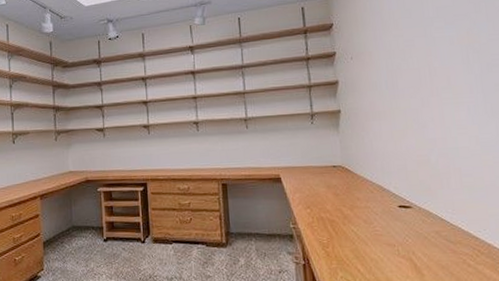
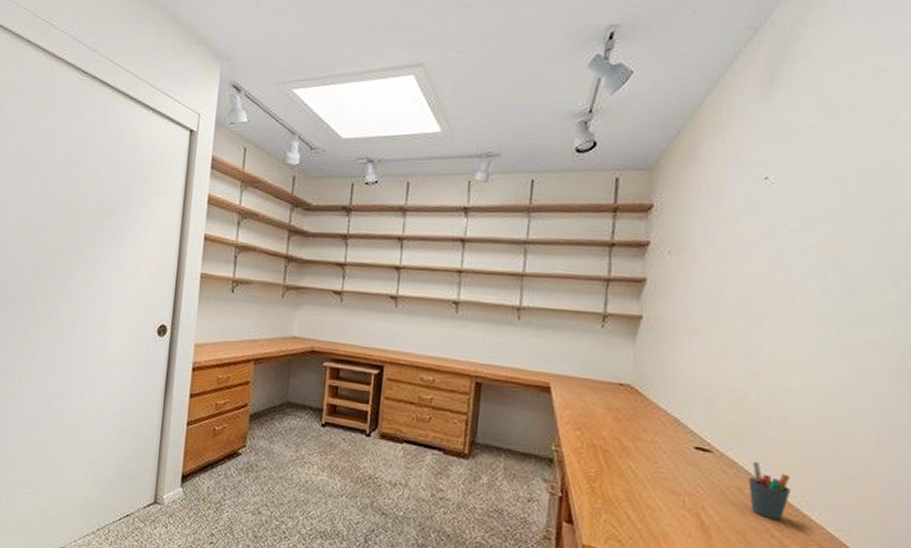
pen holder: none [443,209,476,253] -> present [748,461,790,521]

